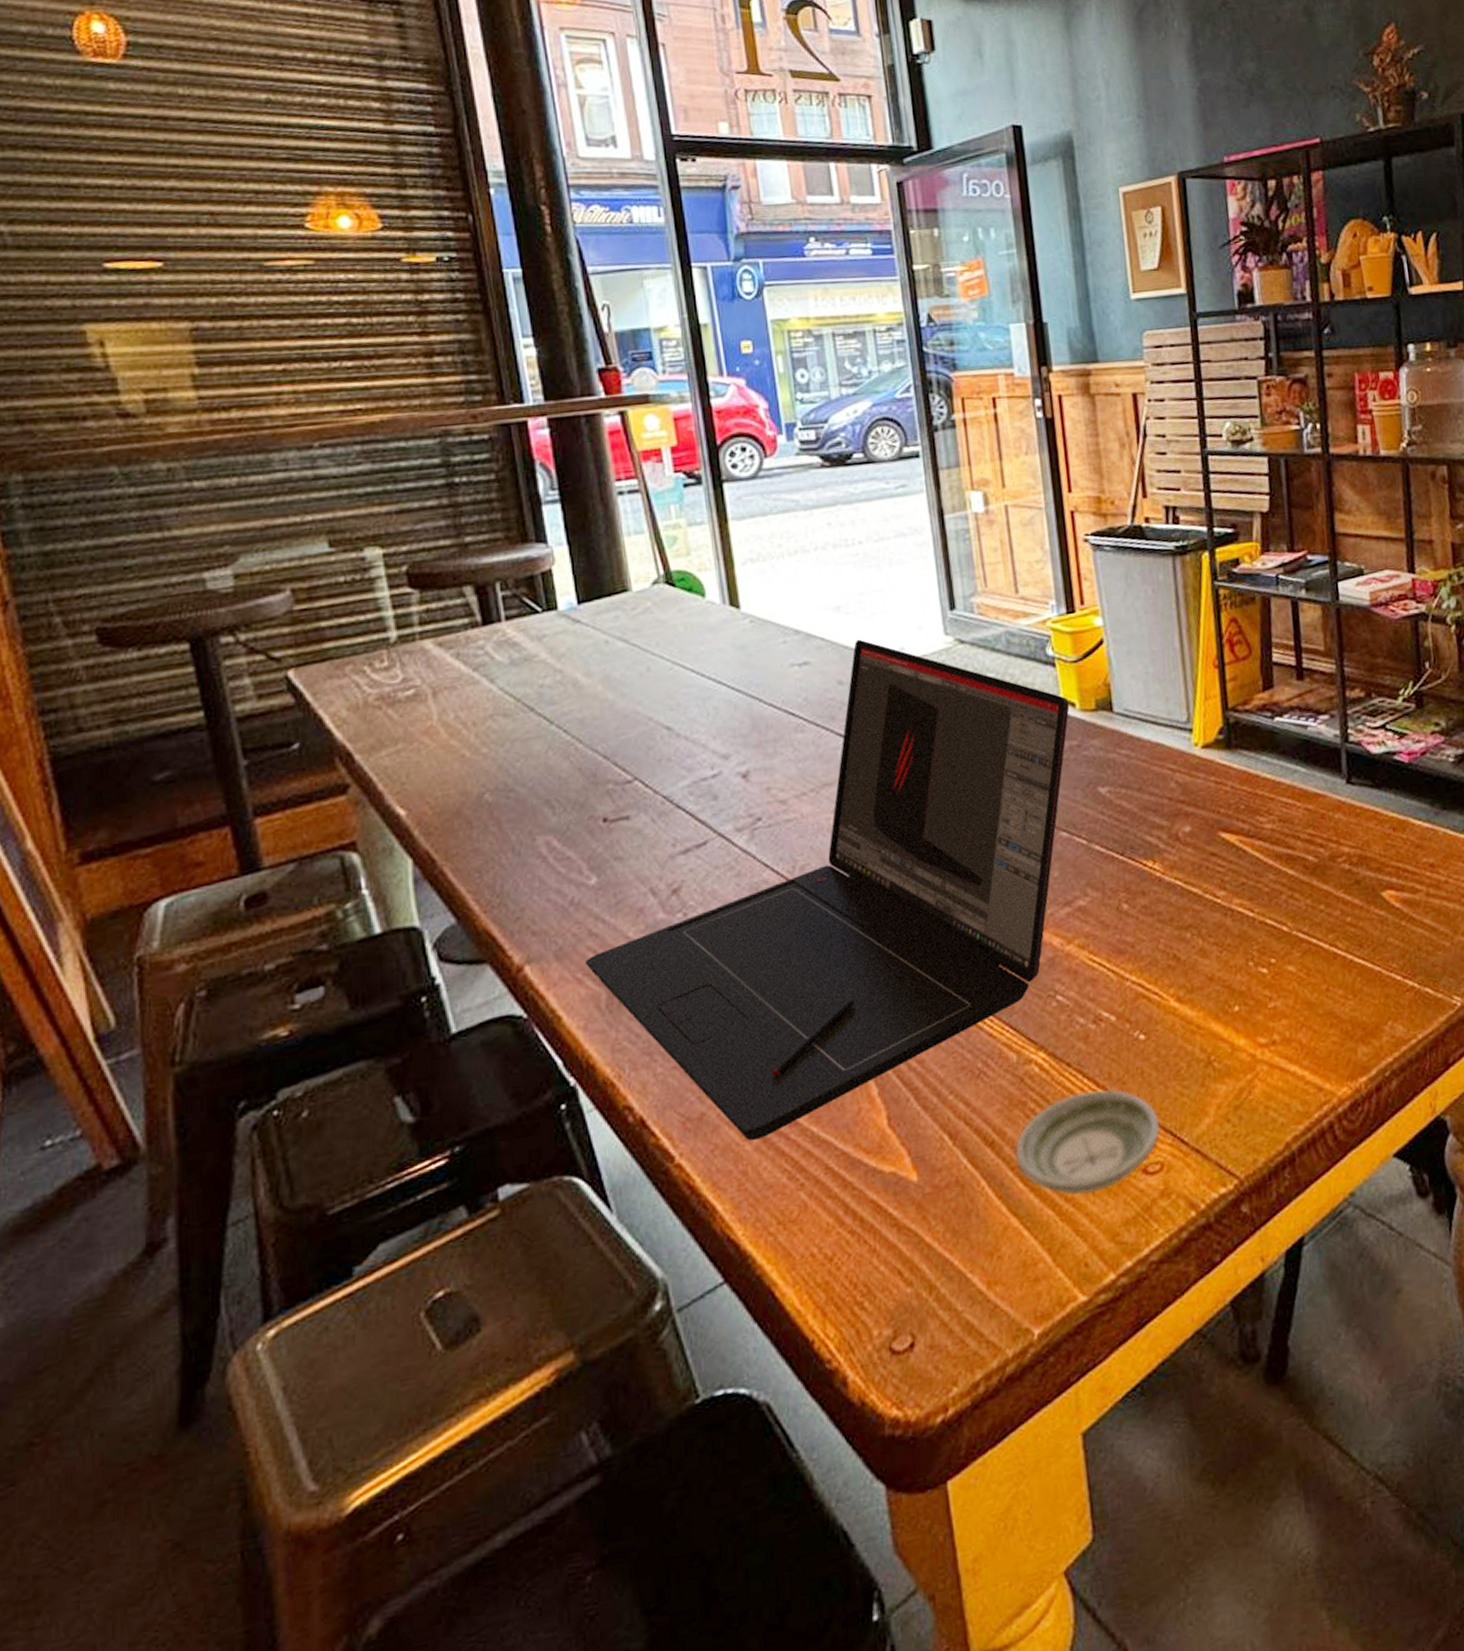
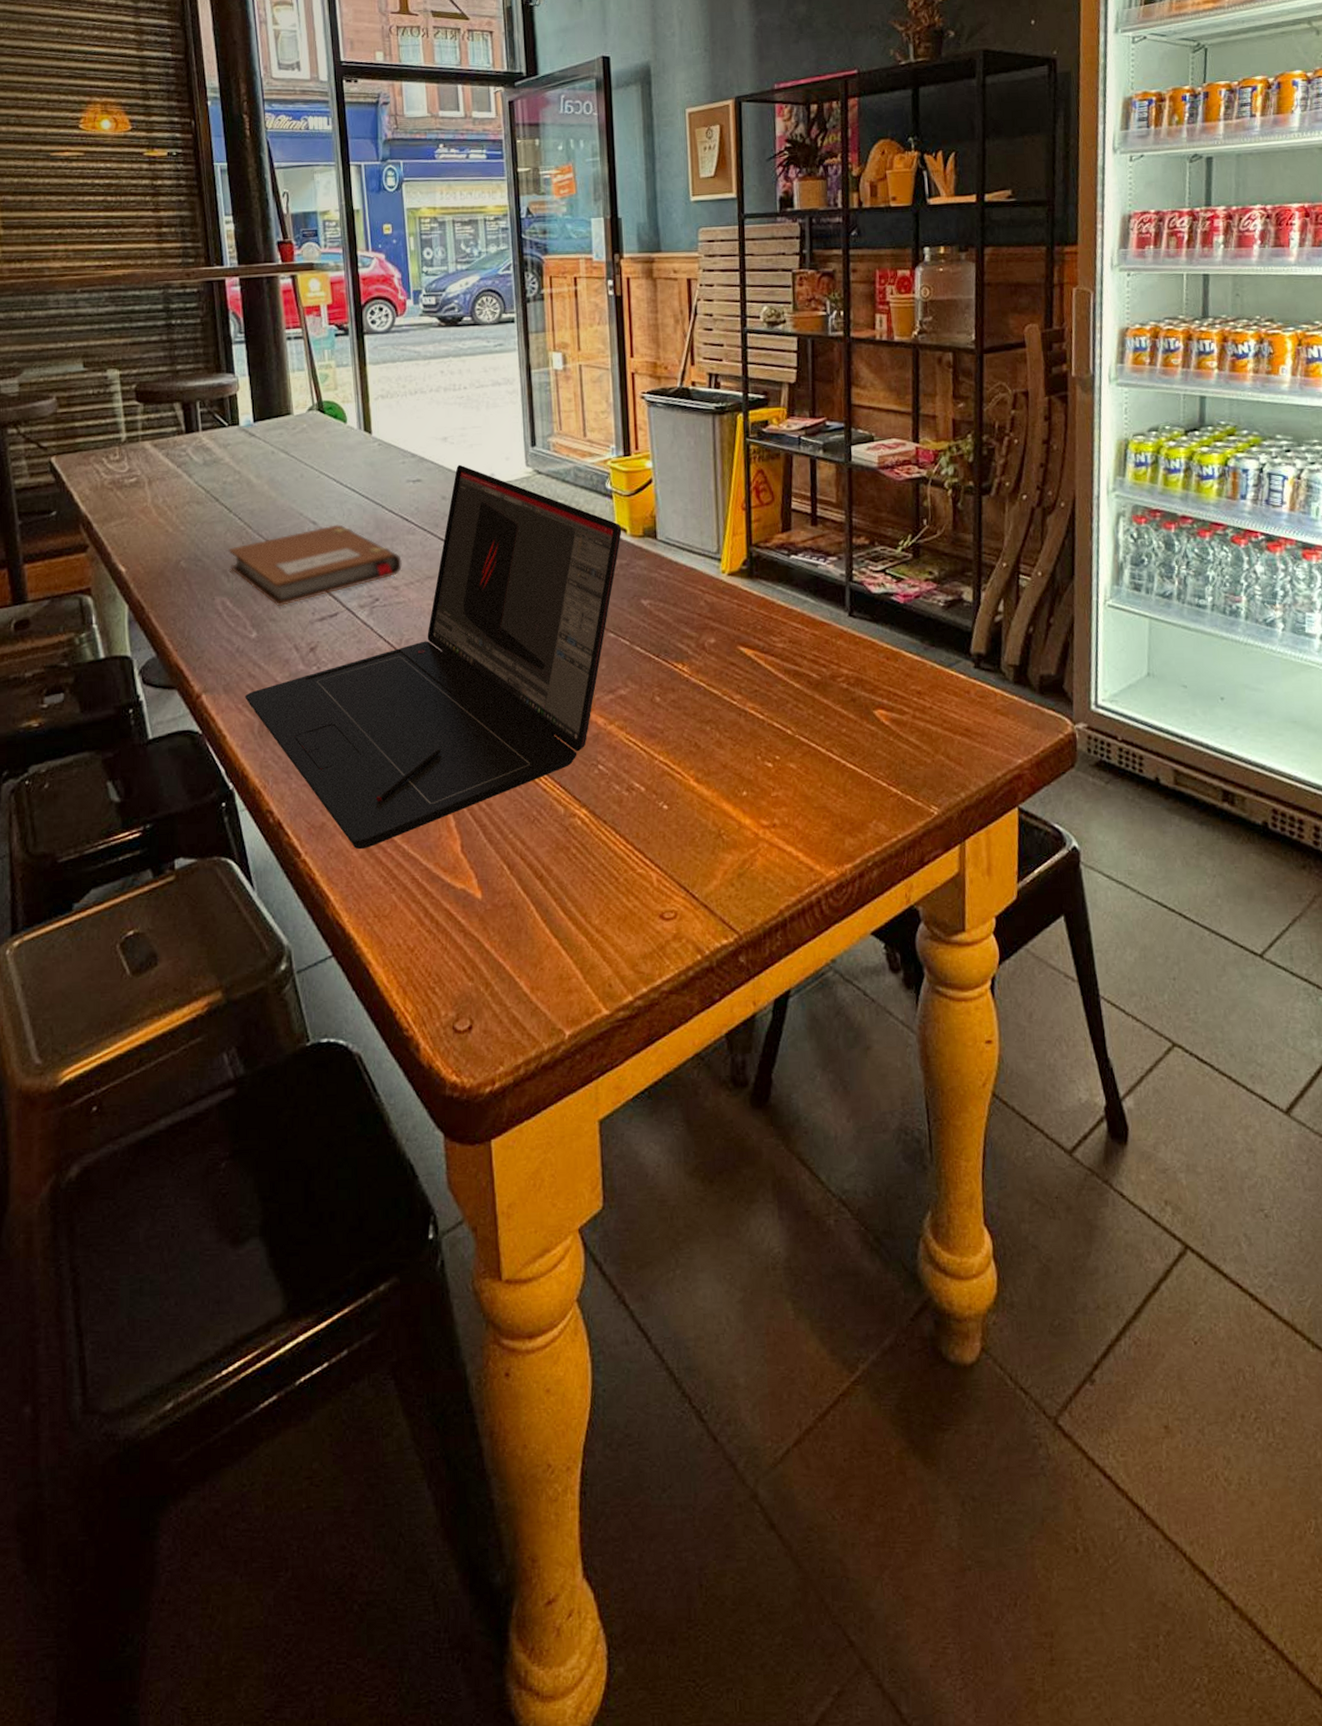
notebook: none [551,727,790,841] -> present [228,524,402,607]
saucer: present [1015,1089,1160,1195] -> none [559,845,675,928]

